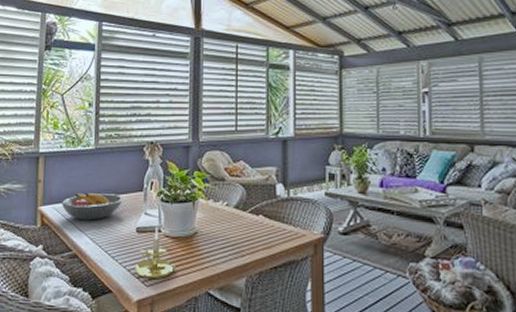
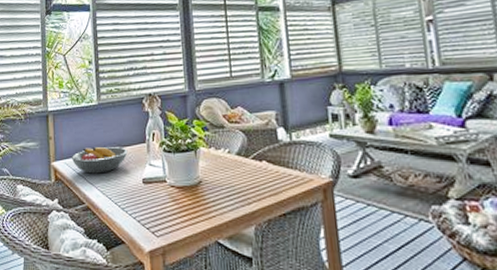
candle holder: present [135,227,175,280] -> none [144,177,183,230]

